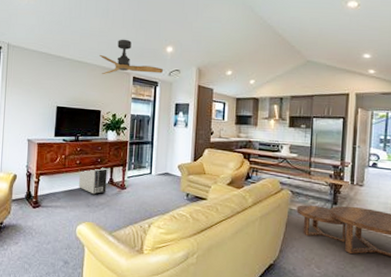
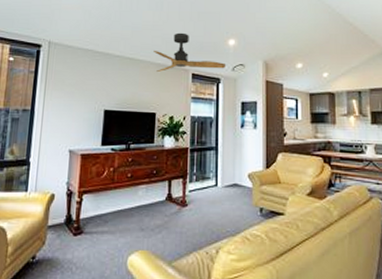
air purifier: present [79,166,108,195] -> none [130,179,165,215]

